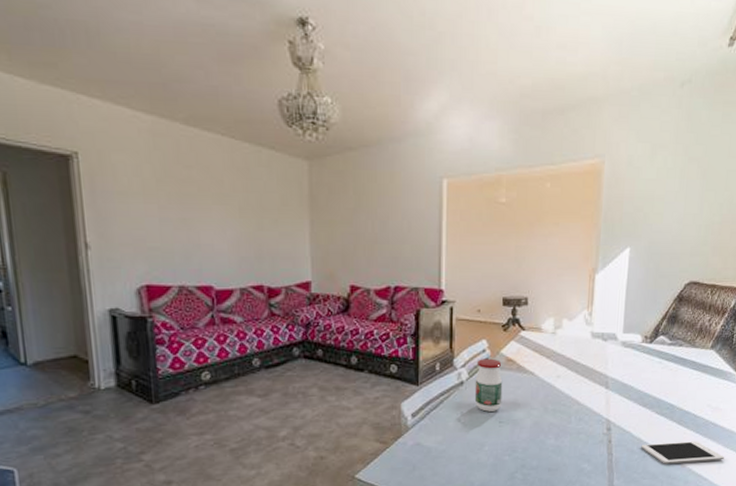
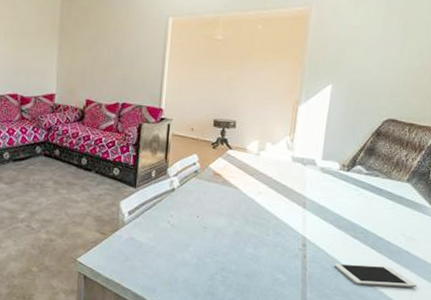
jar: present [474,358,503,412] -> none [183,170,210,217]

